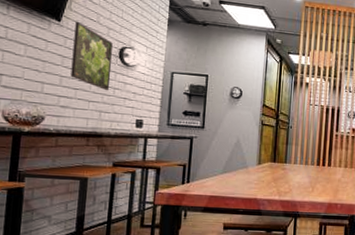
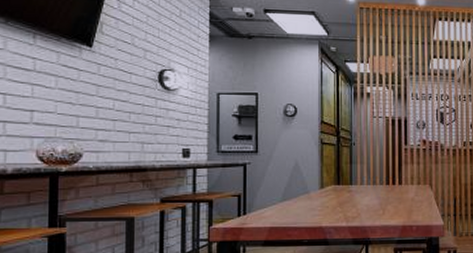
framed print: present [70,21,113,91] -> none [107,45,152,120]

